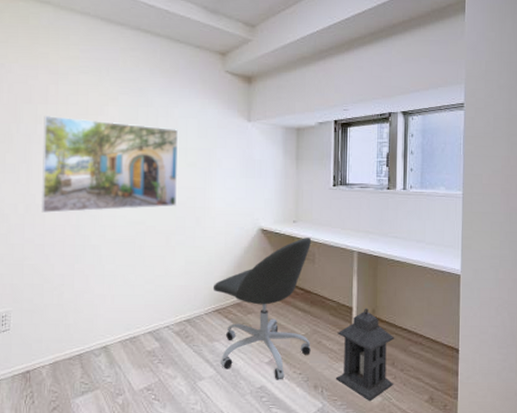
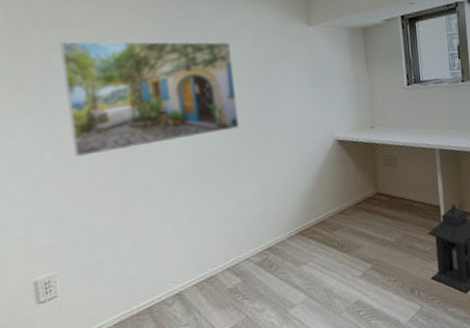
office chair: present [212,238,312,380] -> none [292,142,403,292]

